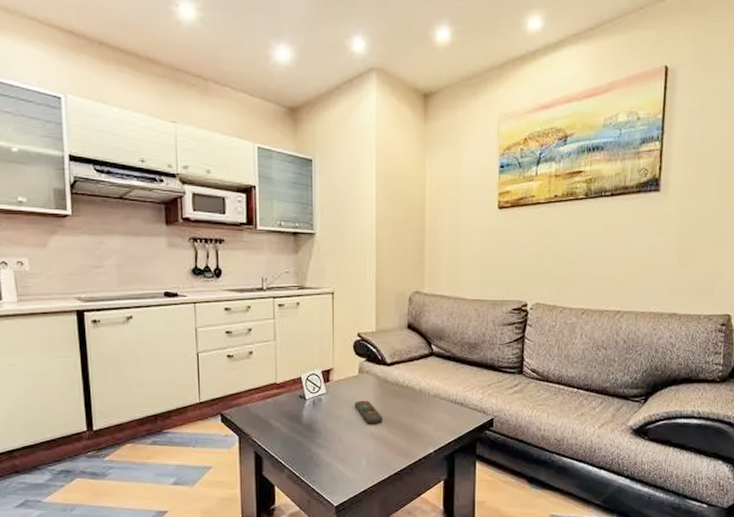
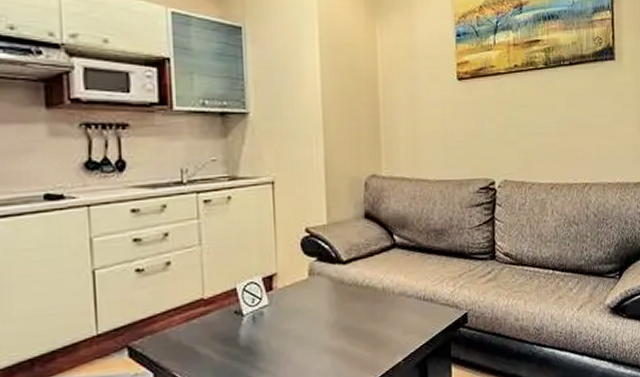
remote control: present [355,401,383,424] -> none [305,308,340,337]

